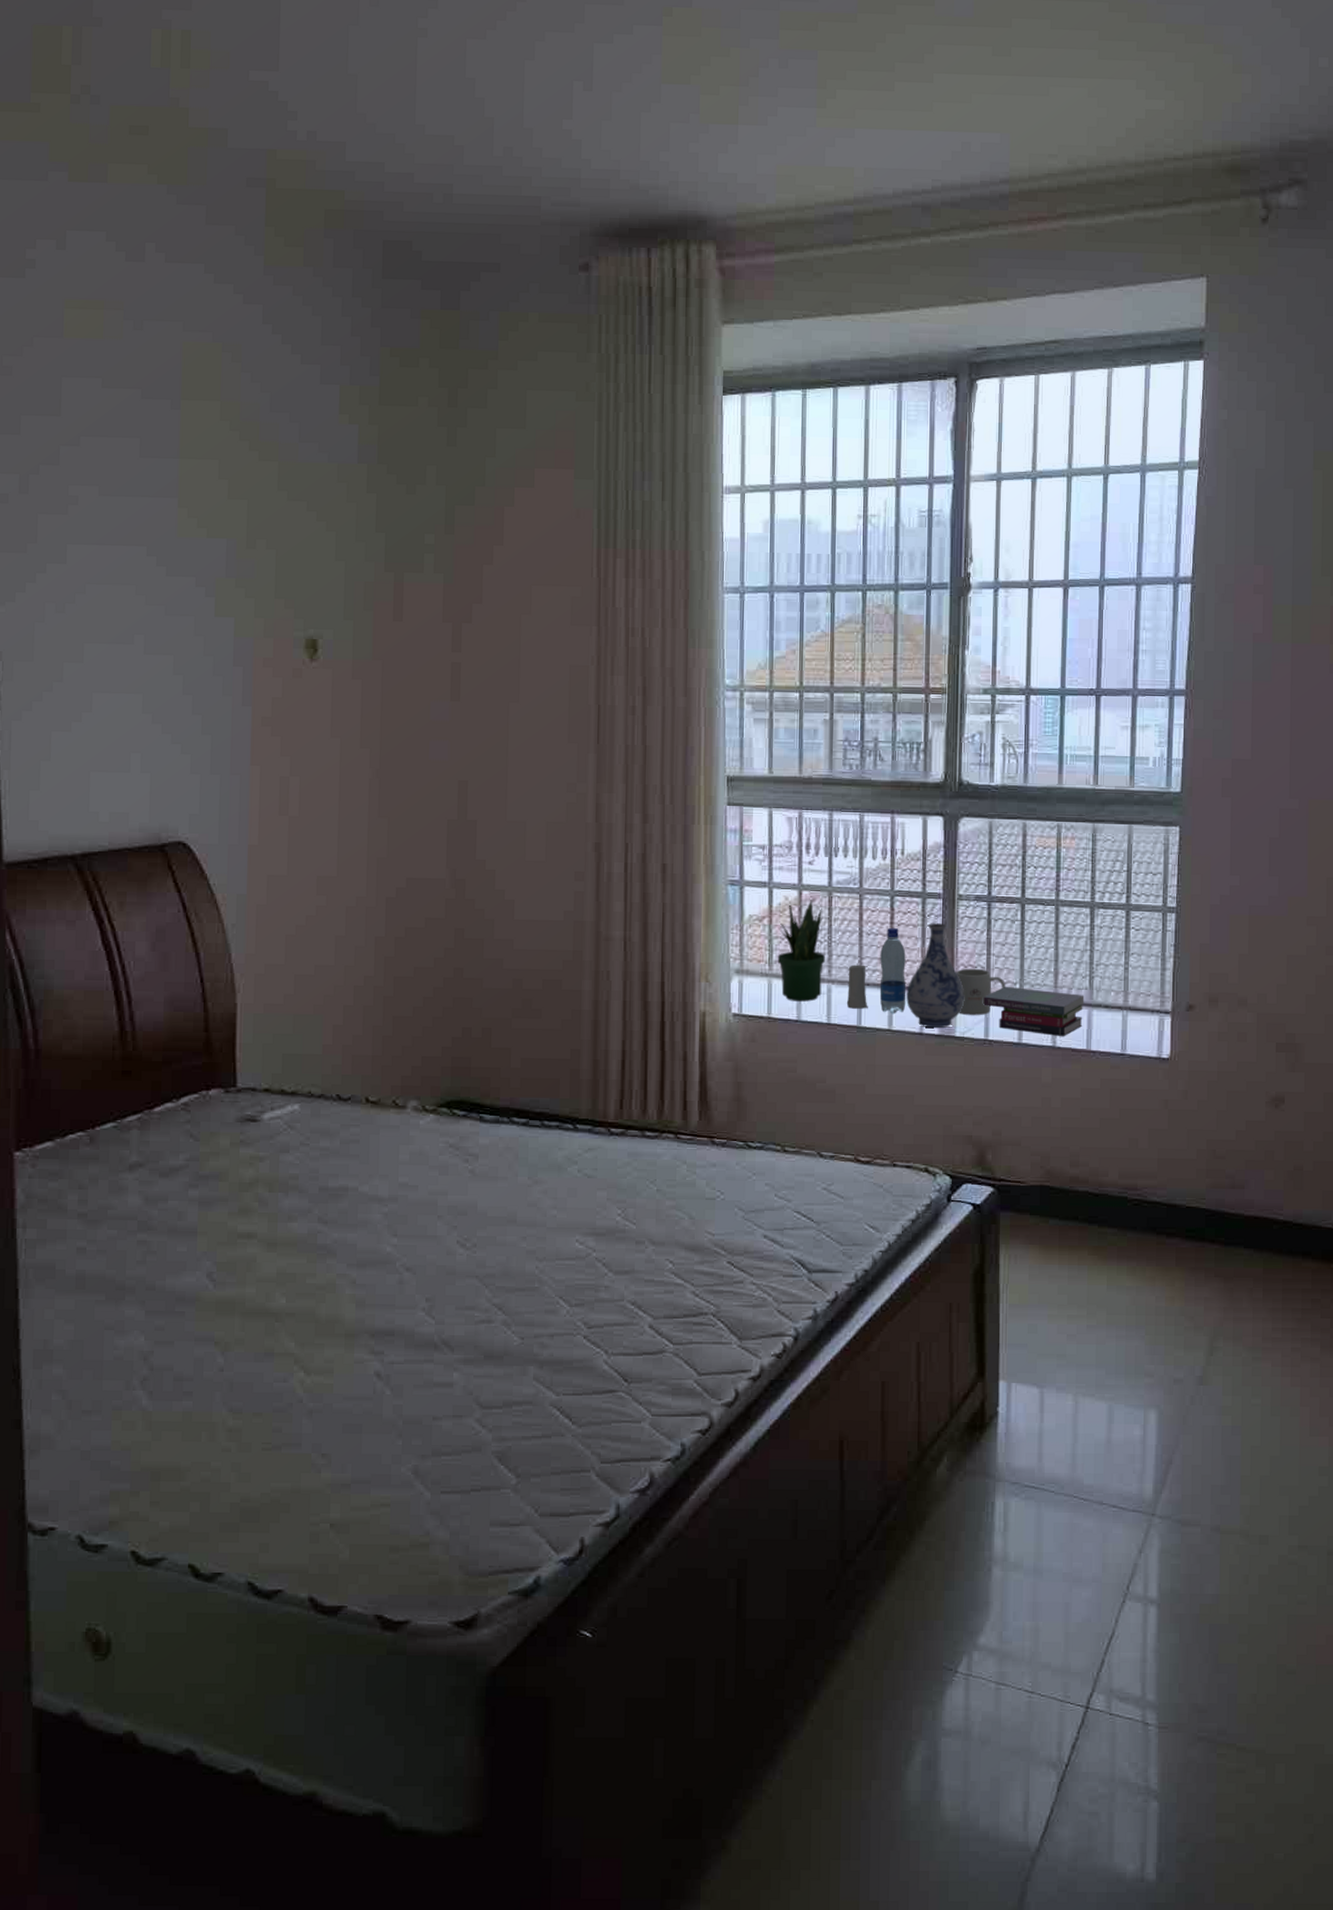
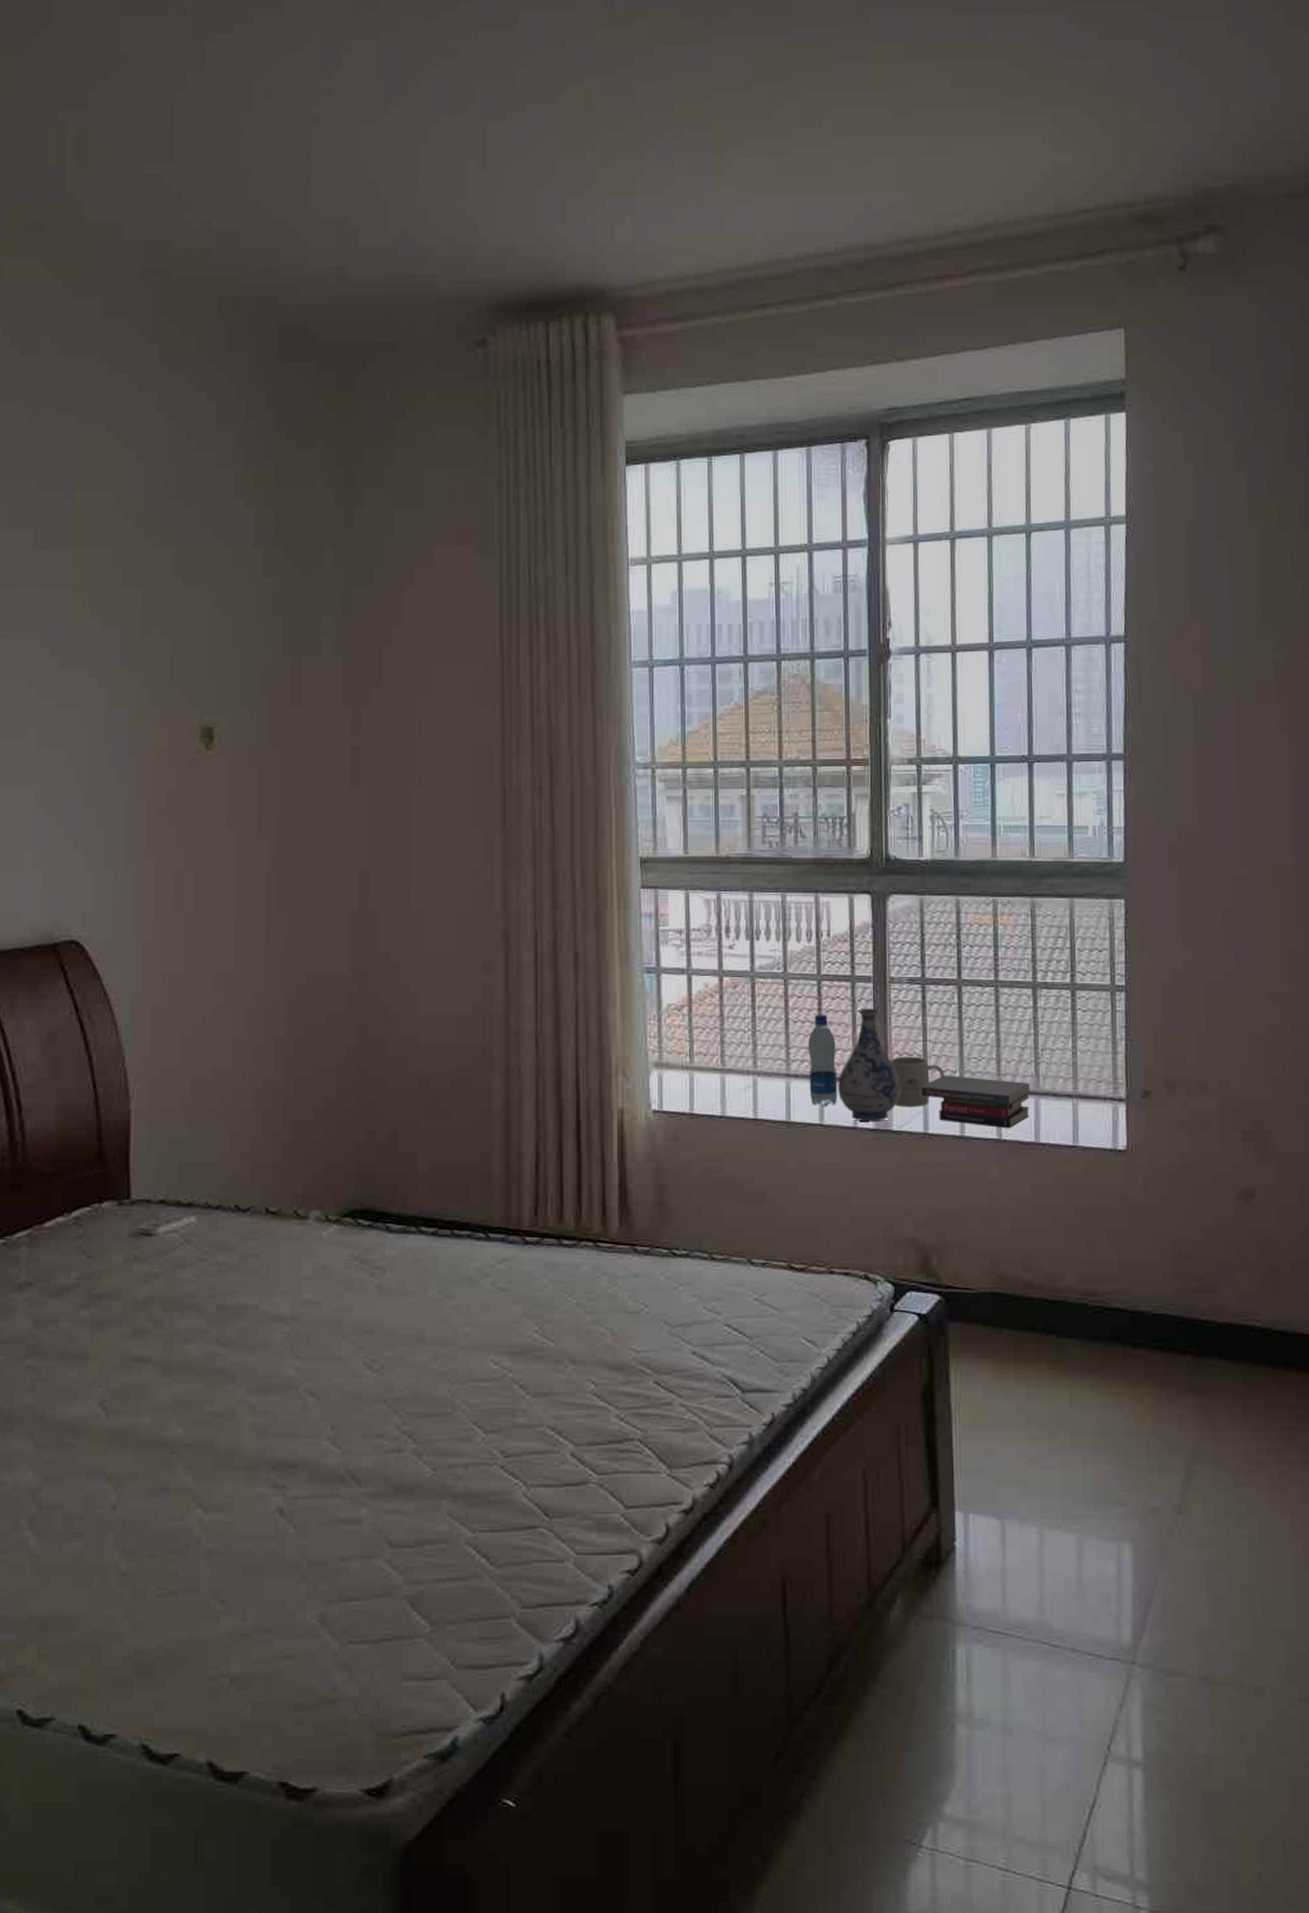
planter: present [777,900,826,1002] -> none [698,986,751,1096]
candle: present [846,961,868,1010] -> none [773,1051,797,1104]

